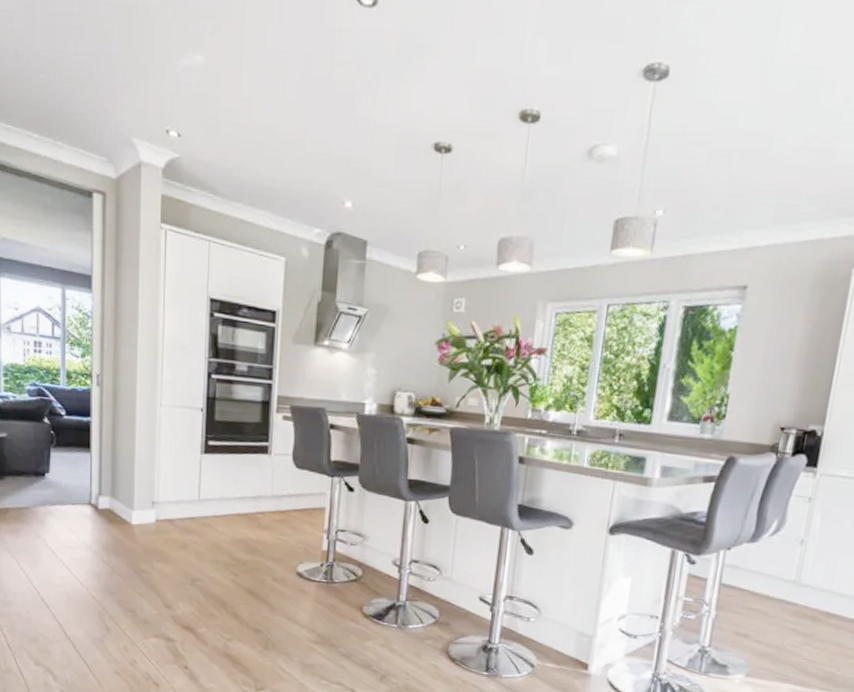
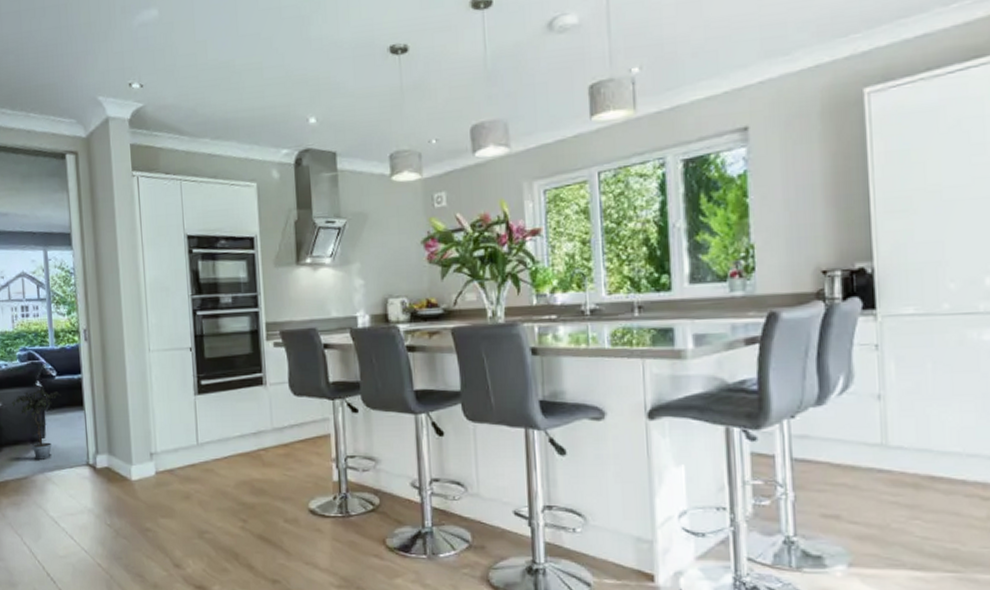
potted plant: none [18,422,69,494] -> present [12,385,61,460]

